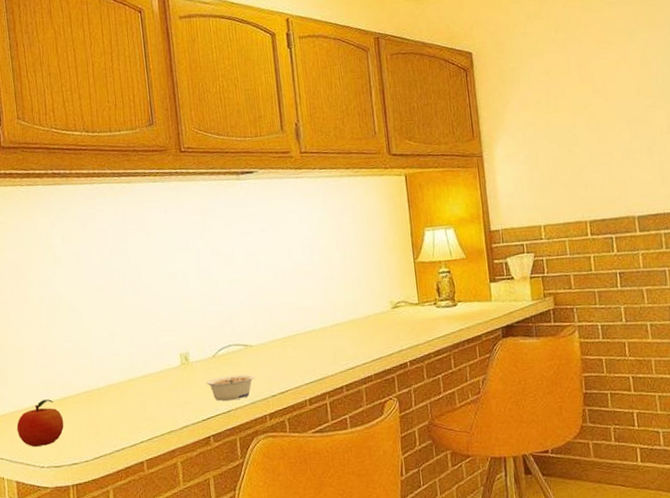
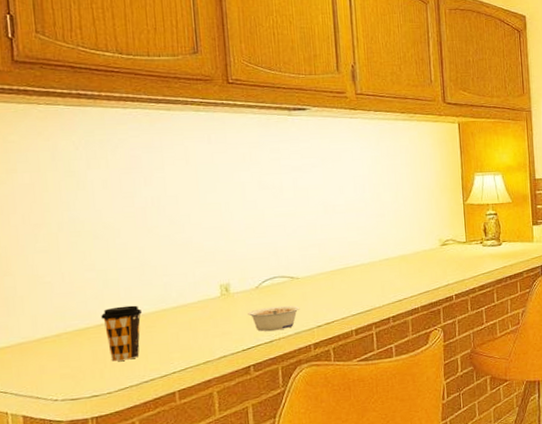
fruit: present [16,399,64,447] -> none [25,330,84,380]
coffee cup: none [78,375,113,430] -> present [101,305,143,362]

